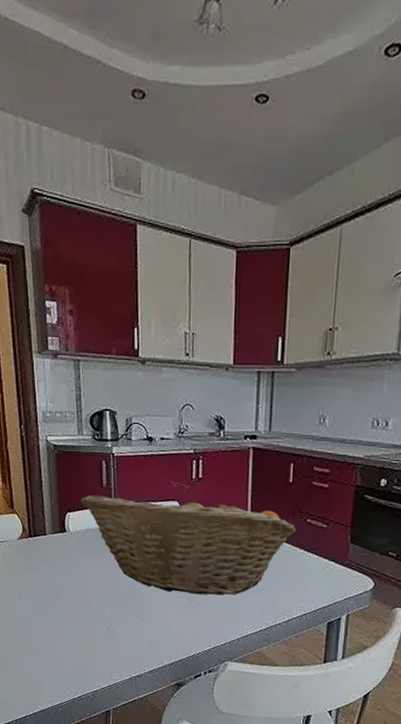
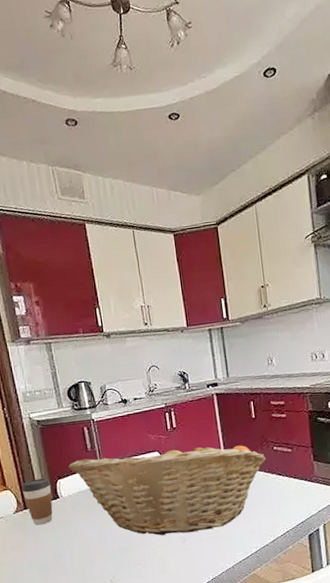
coffee cup: none [28,507,60,557] -> present [21,478,53,526]

